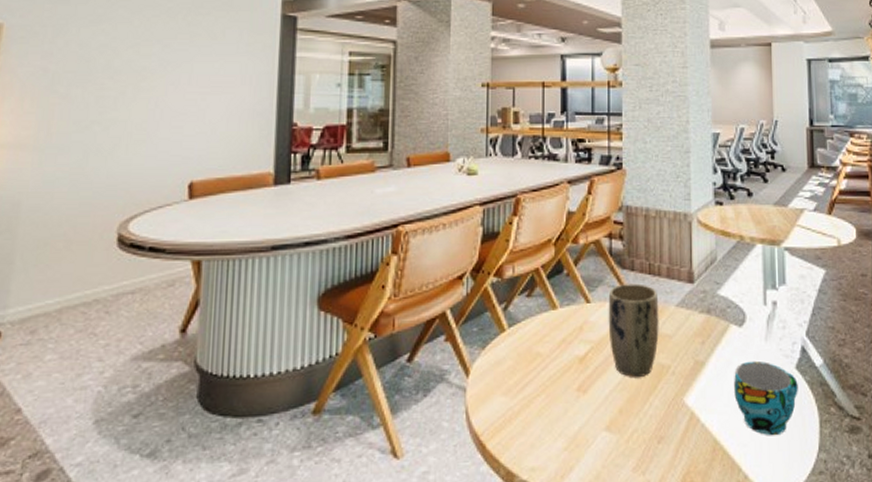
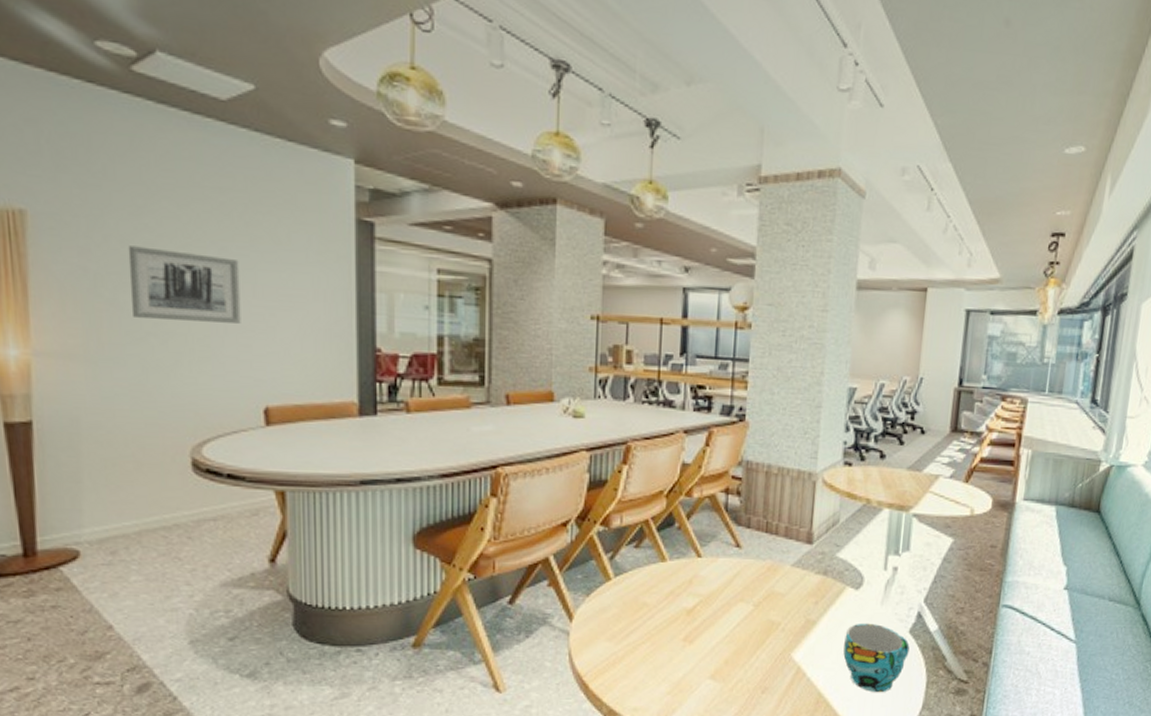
wall art: none [81,48,179,108] -> present [128,246,241,324]
plant pot: present [608,283,659,377] -> none [719,541,774,631]

